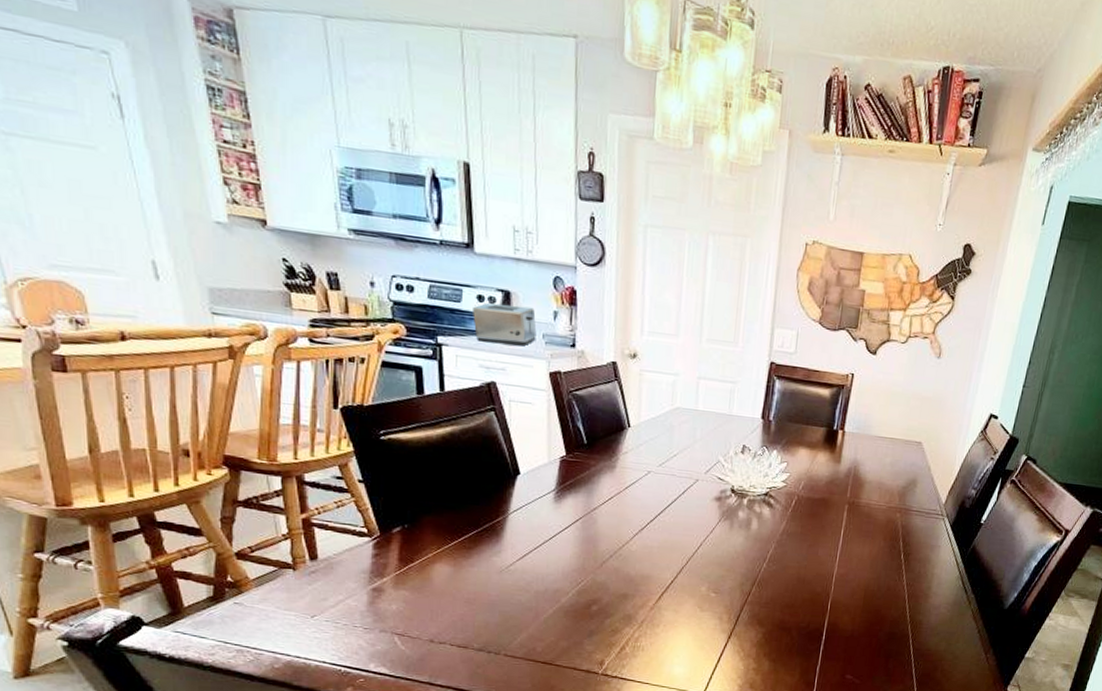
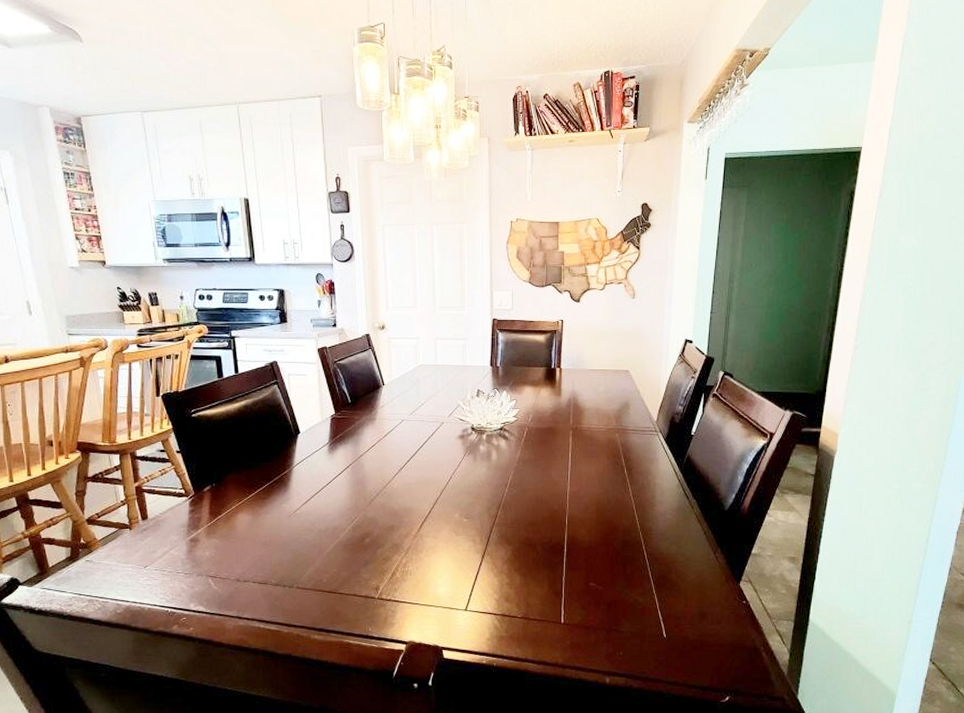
toaster: present [473,303,537,347] -> none [257,300,306,331]

